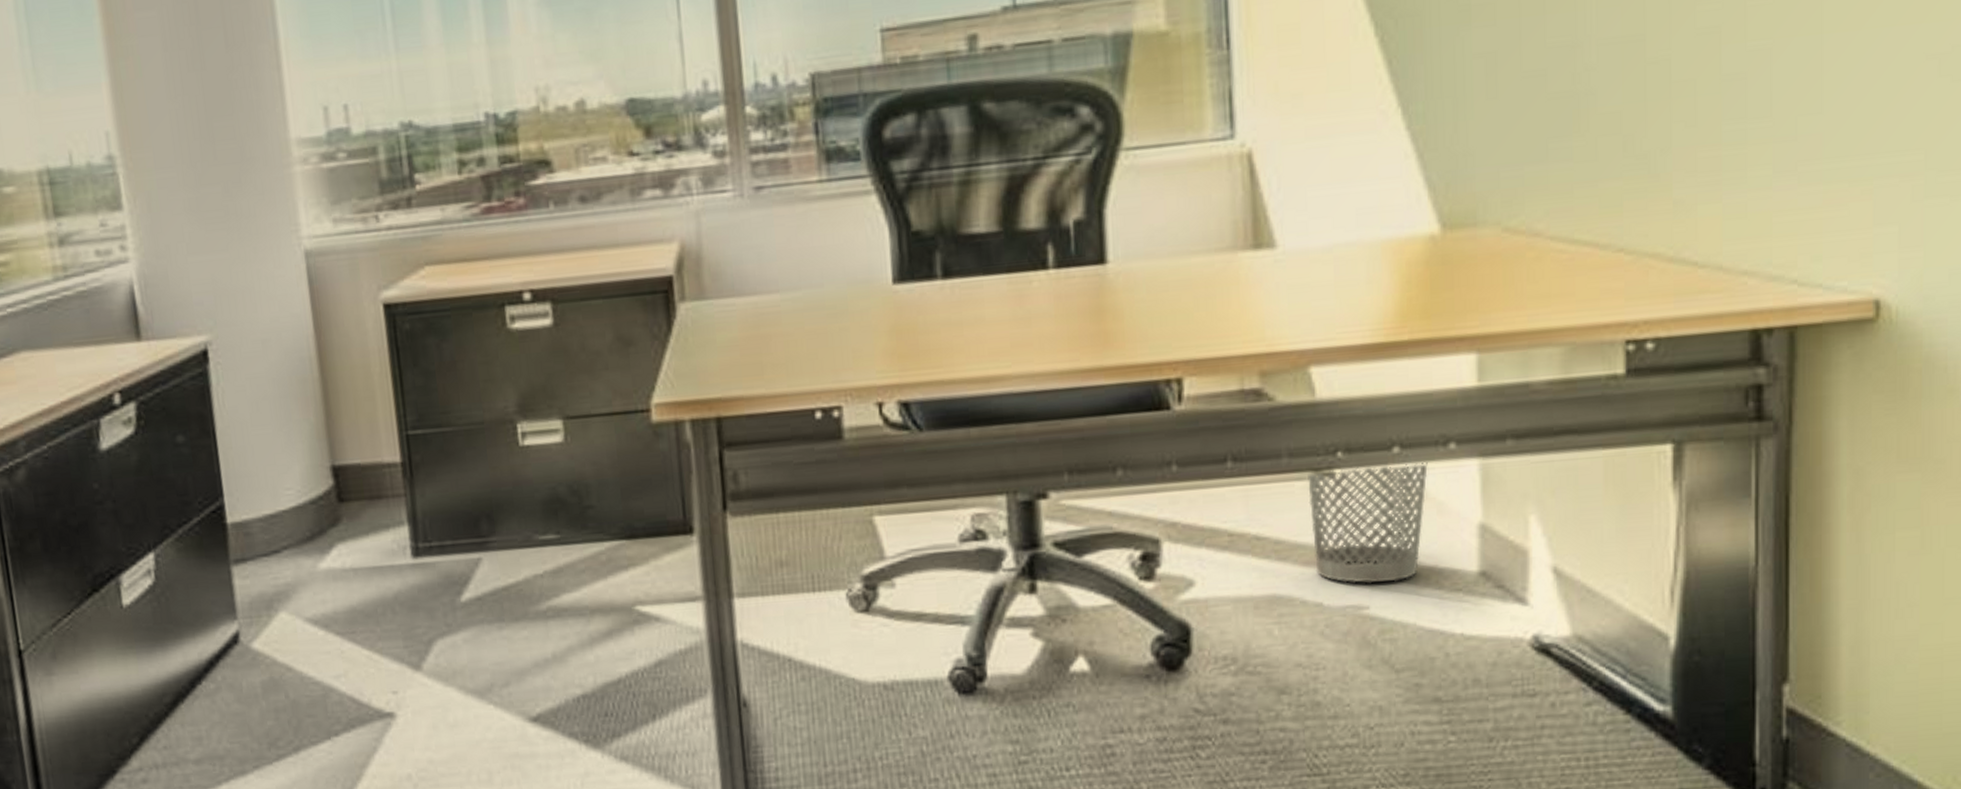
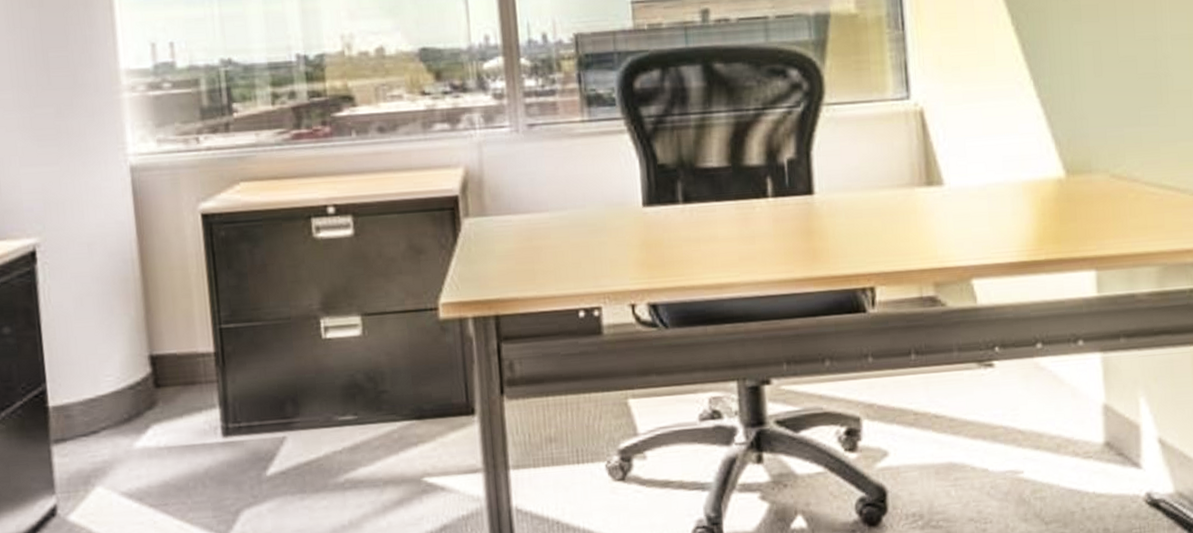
wastebasket: present [1307,462,1428,584] -> none [973,356,1063,453]

